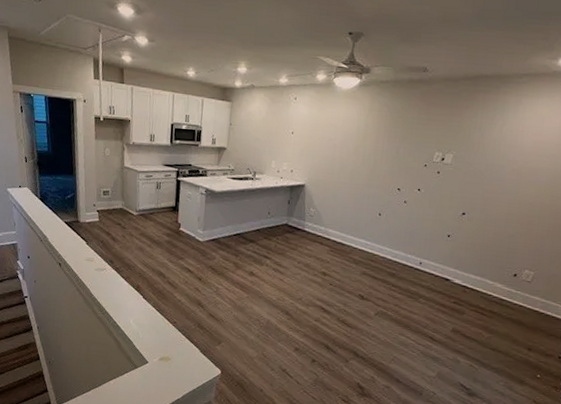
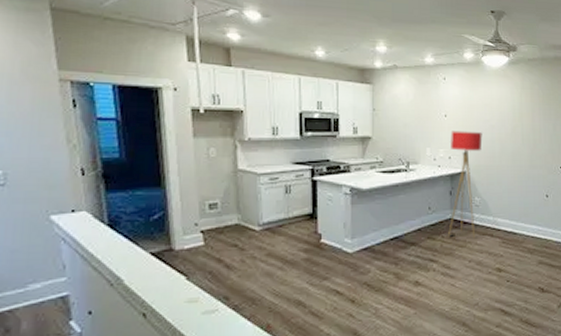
floor lamp: none [282,147,325,244] -> present [448,130,483,239]

